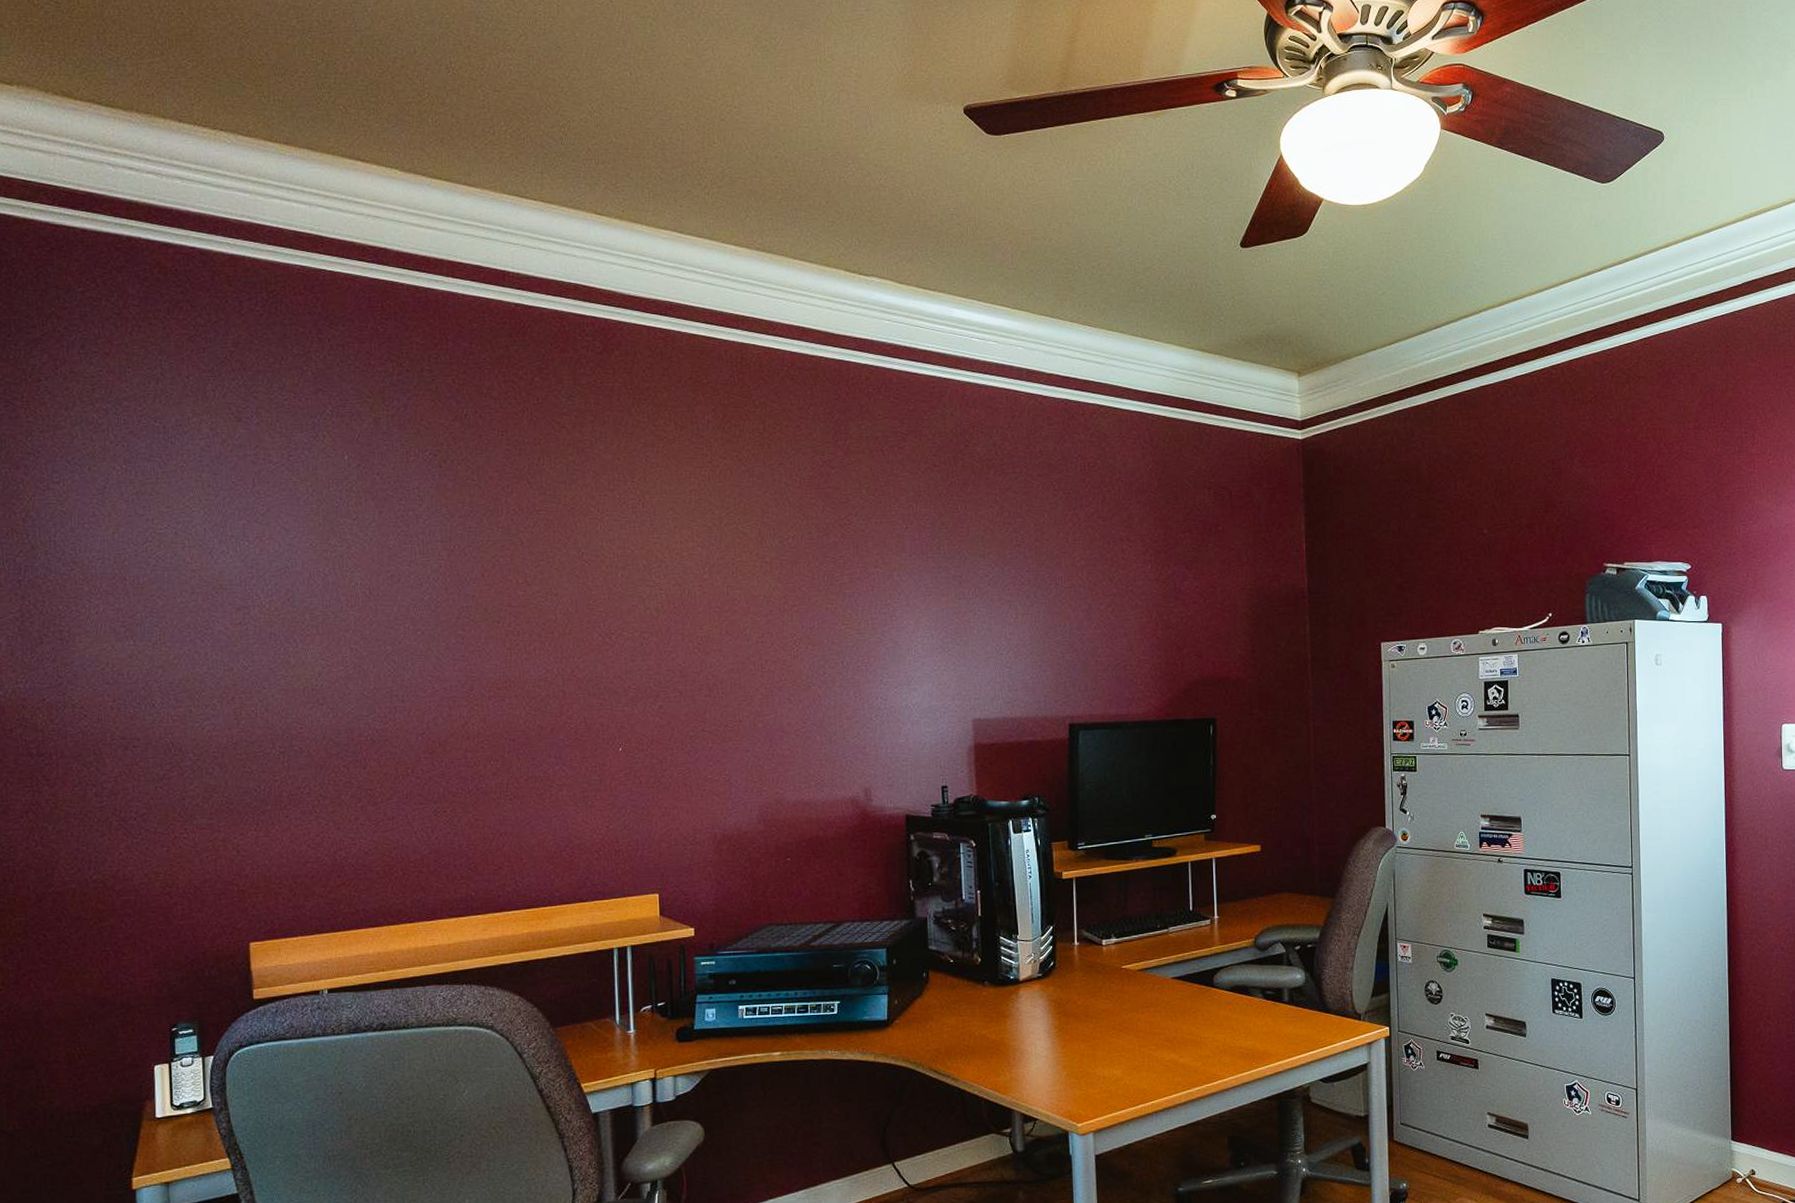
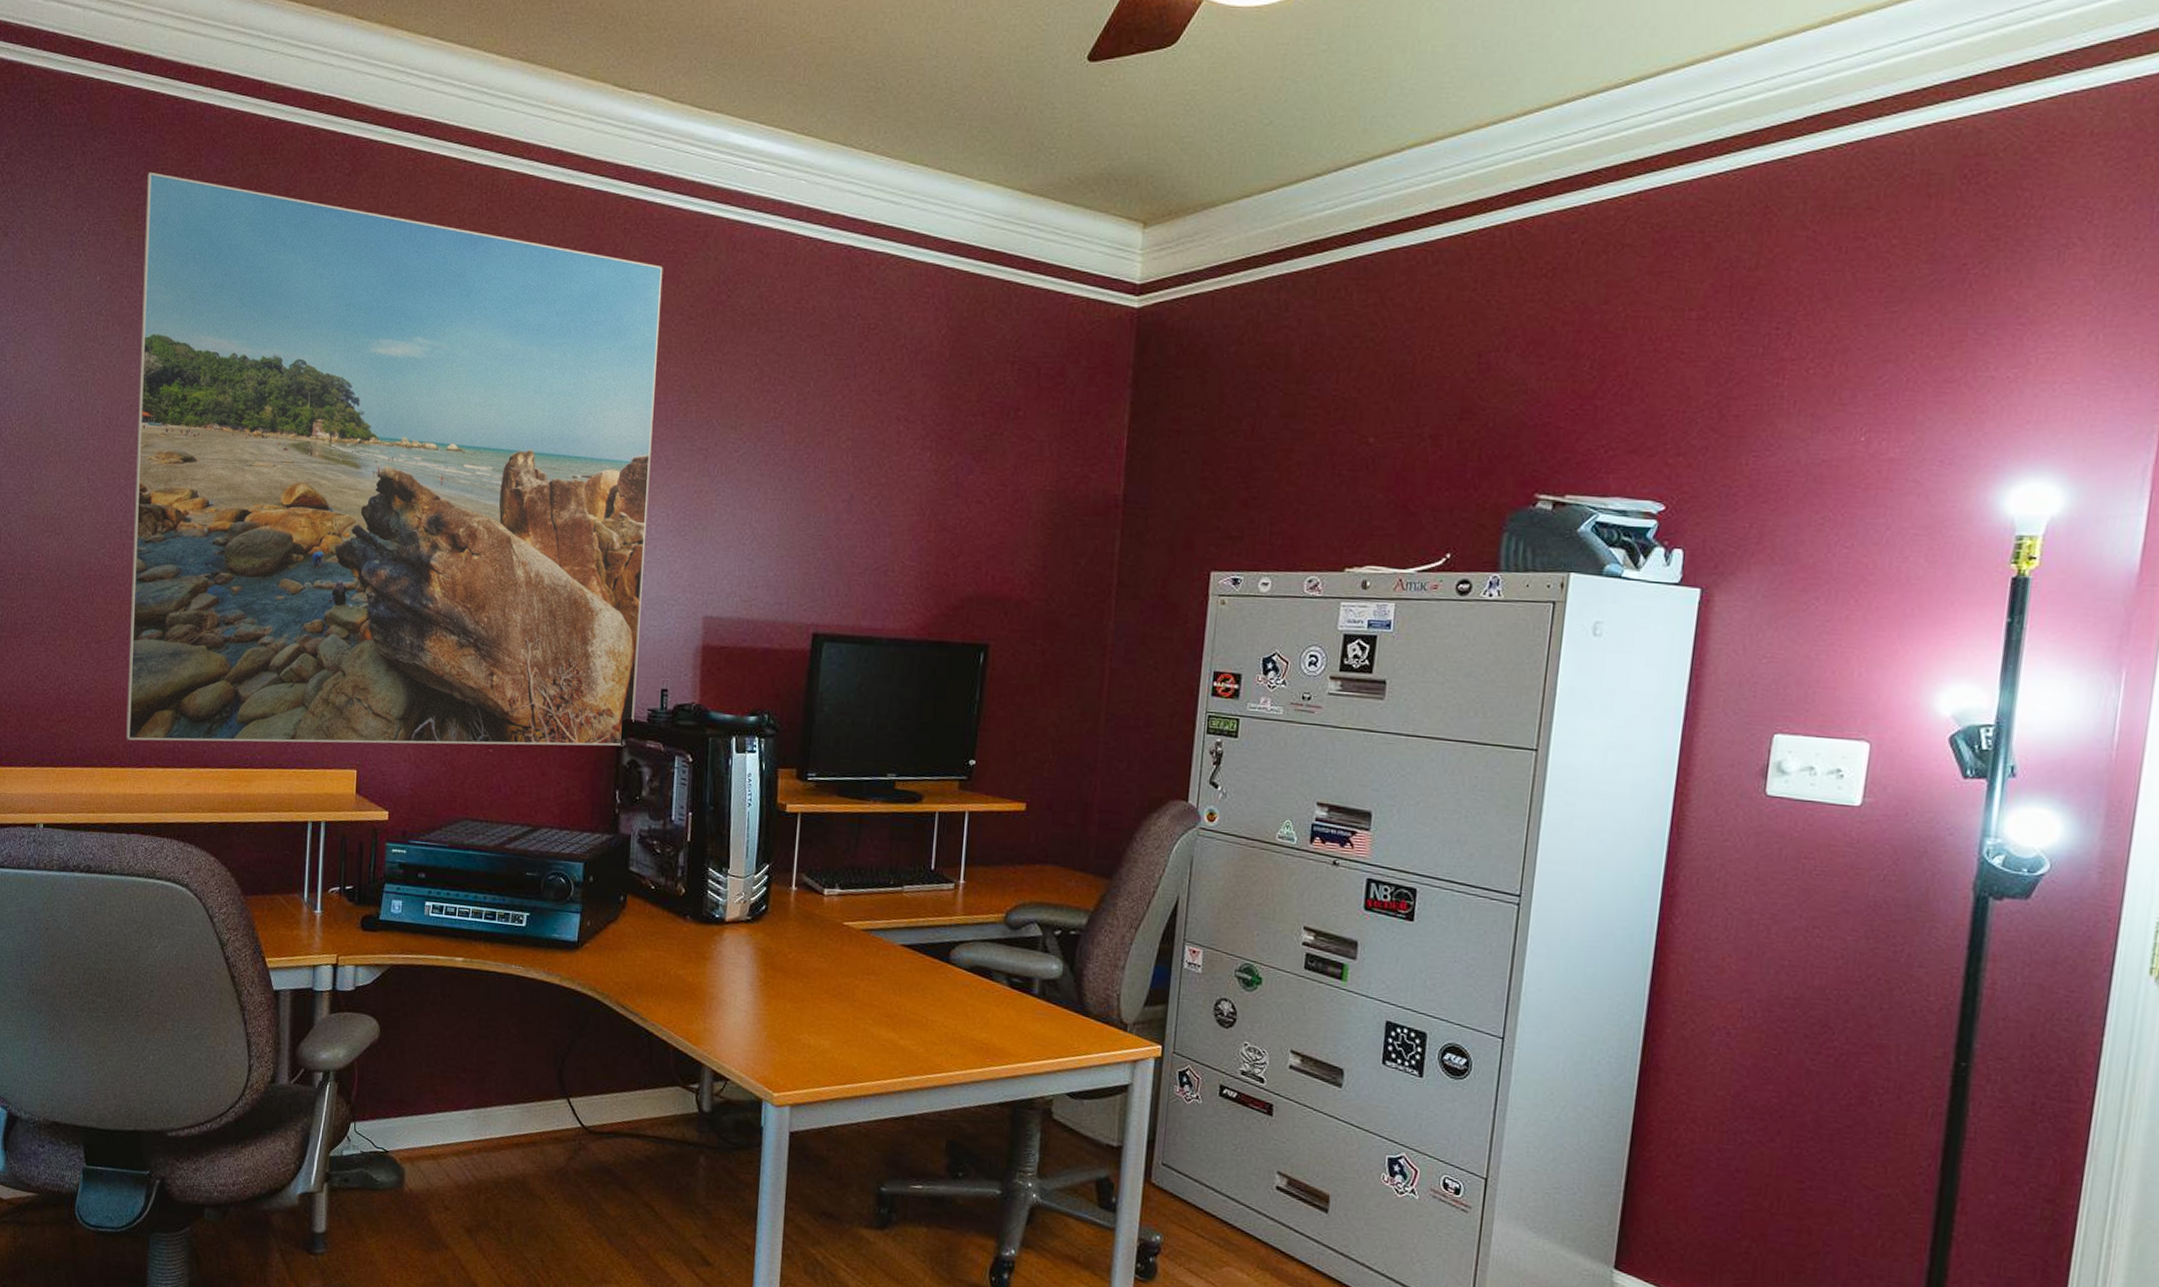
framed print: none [391,356,920,896] -> present [126,173,663,746]

